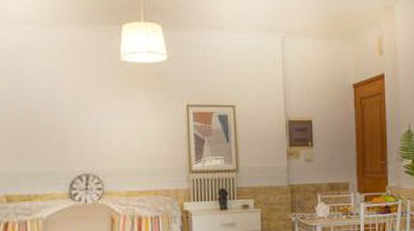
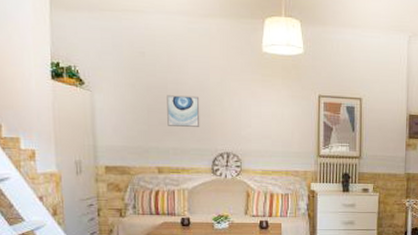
wall art: none [14,113,54,148] -> present [167,95,200,127]

